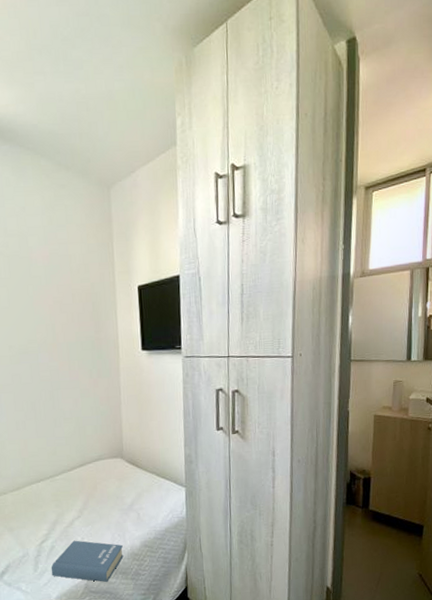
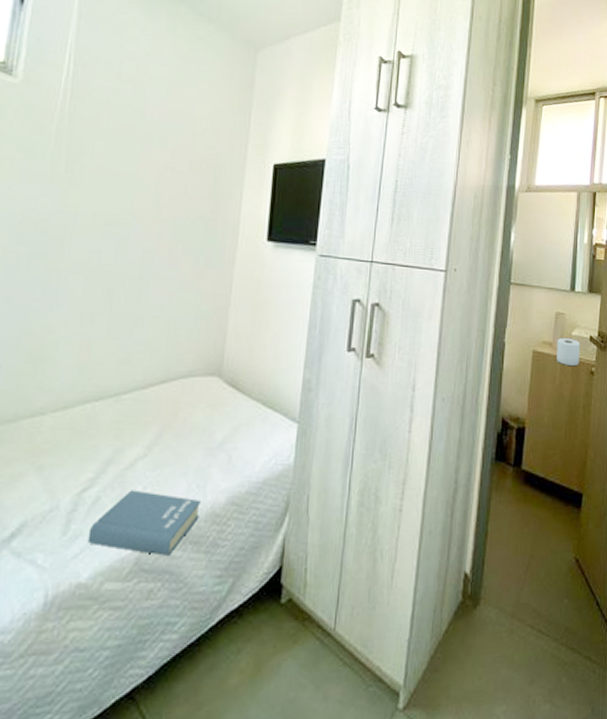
toilet paper roll: none [396,401,418,425] -> present [557,337,581,366]

